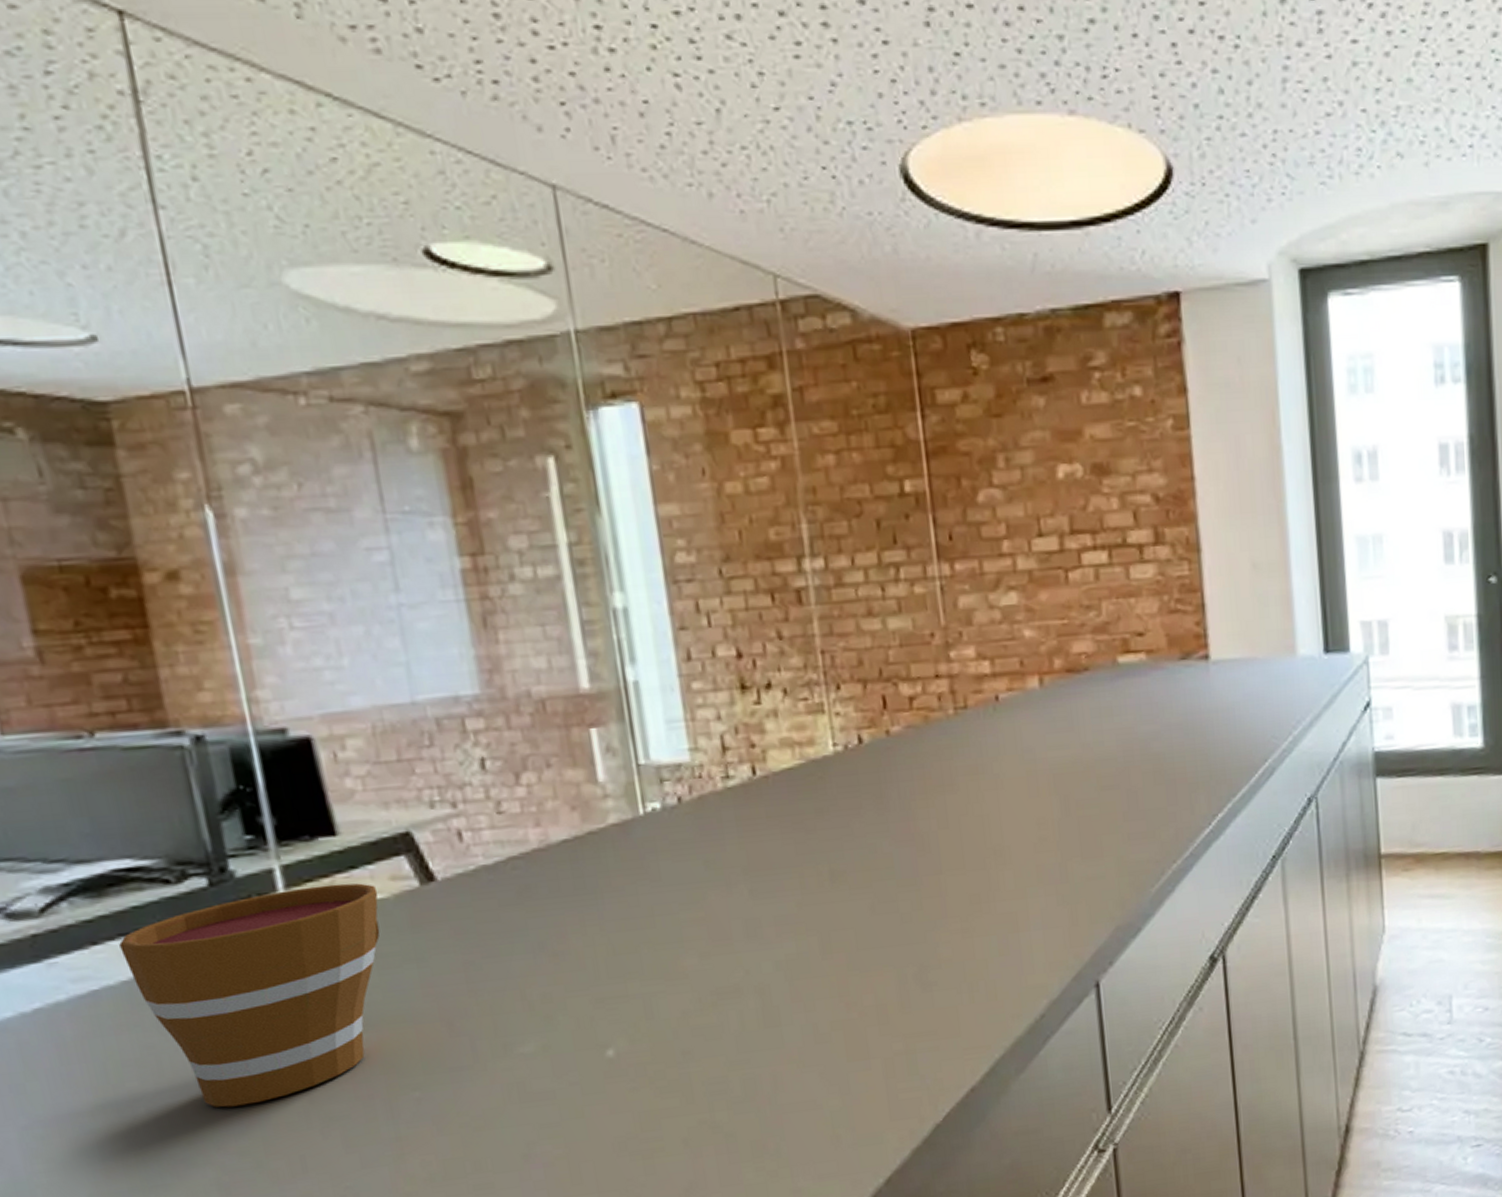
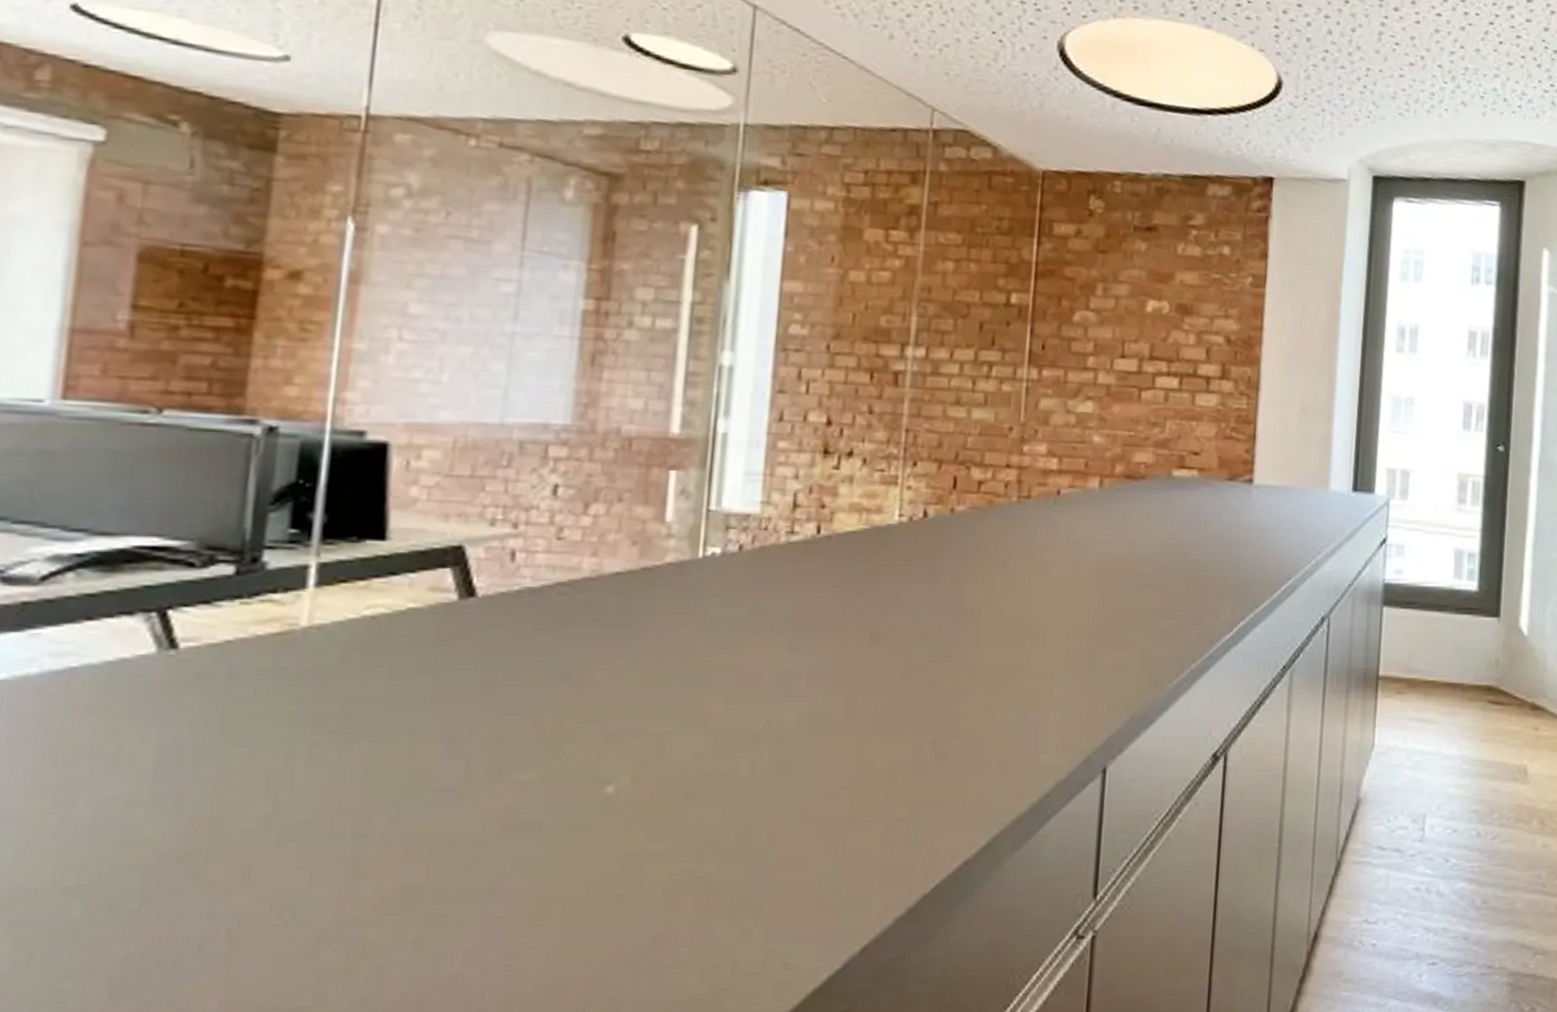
cup: present [119,883,380,1108] -> none [116,587,413,807]

